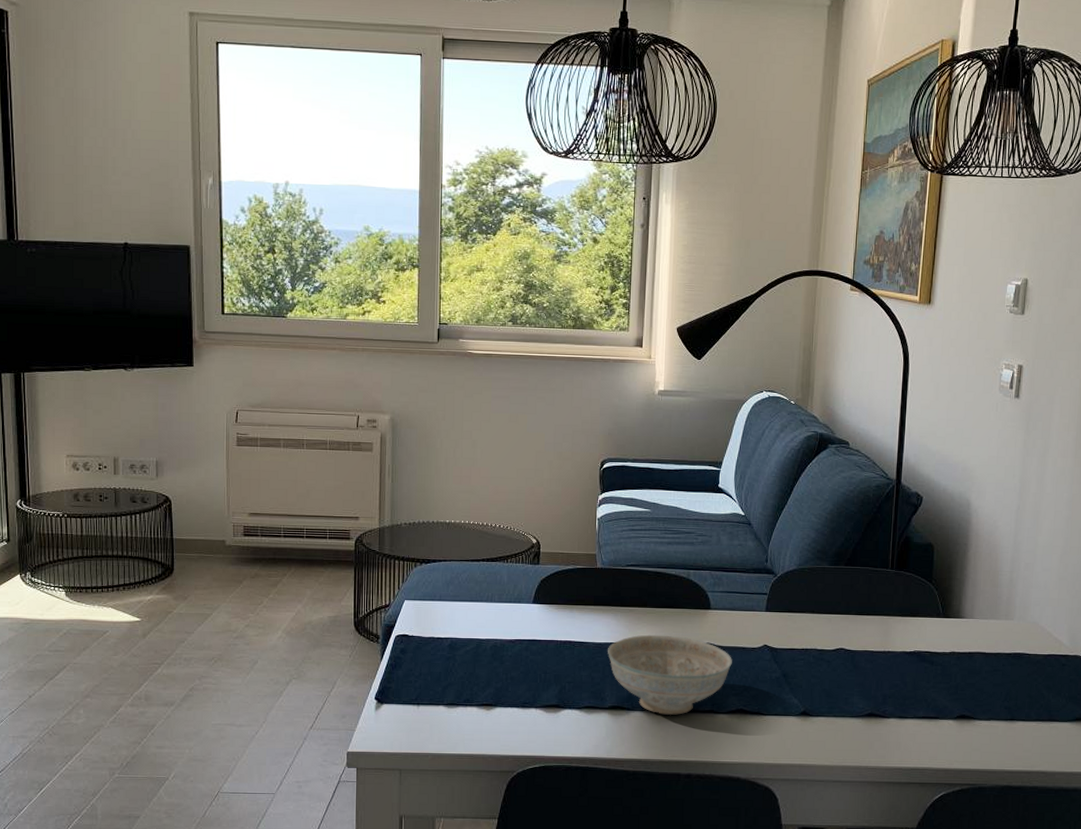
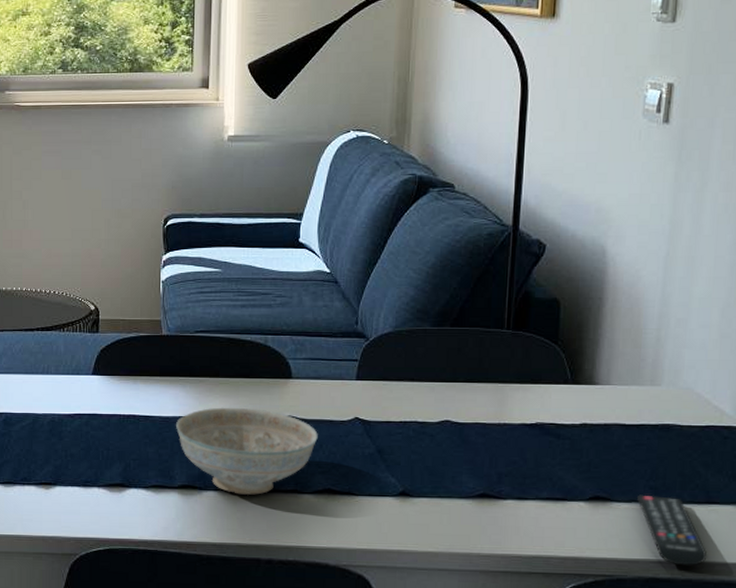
remote control: none [995,713,1050,775] -> present [637,494,708,566]

